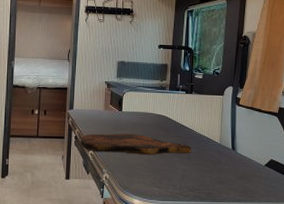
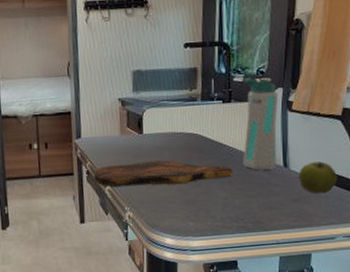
water bottle: none [200,75,229,151] -> present [242,77,279,171]
apple: none [244,148,275,175] -> present [299,161,338,194]

